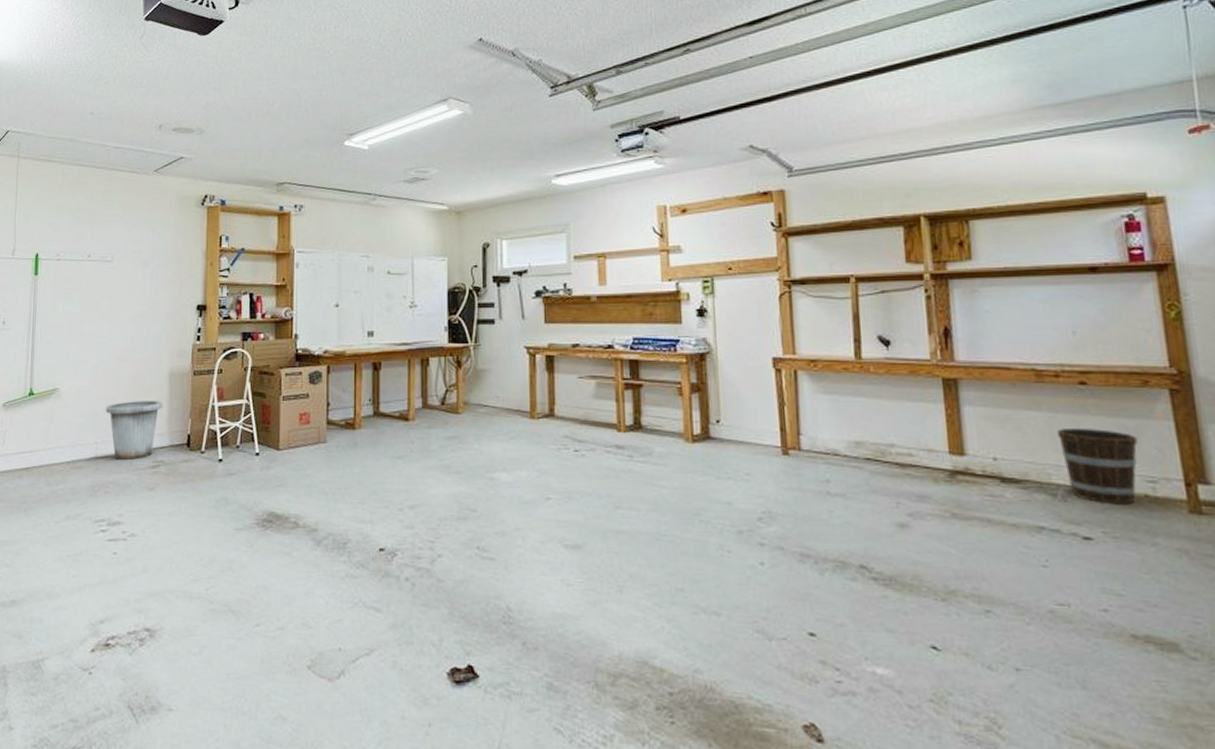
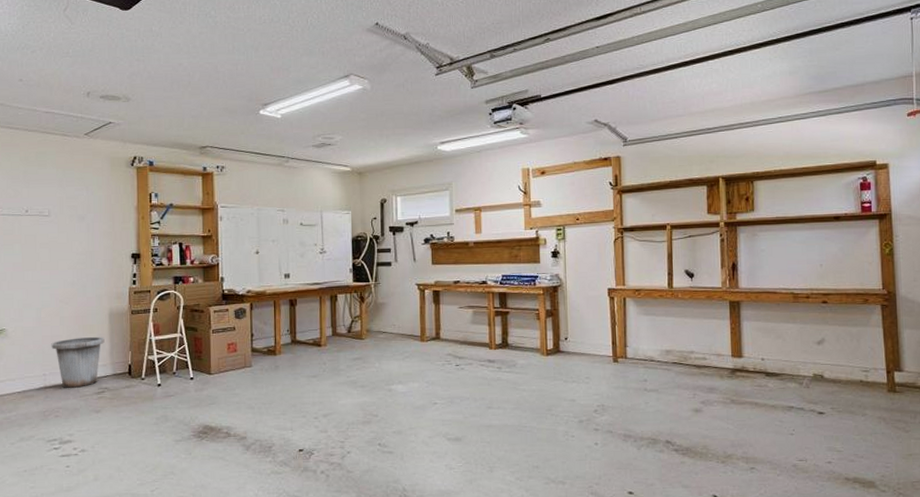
bucket: present [1056,427,1138,505] -> none [805,334,858,389]

